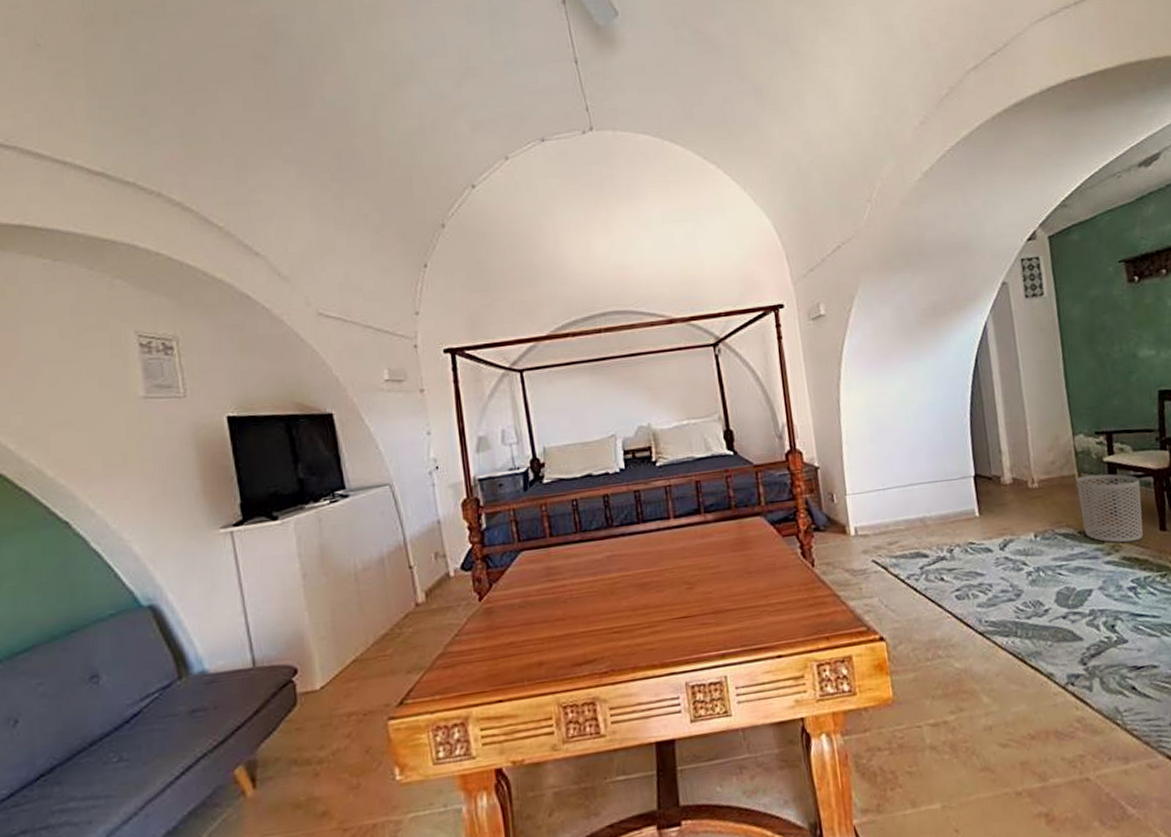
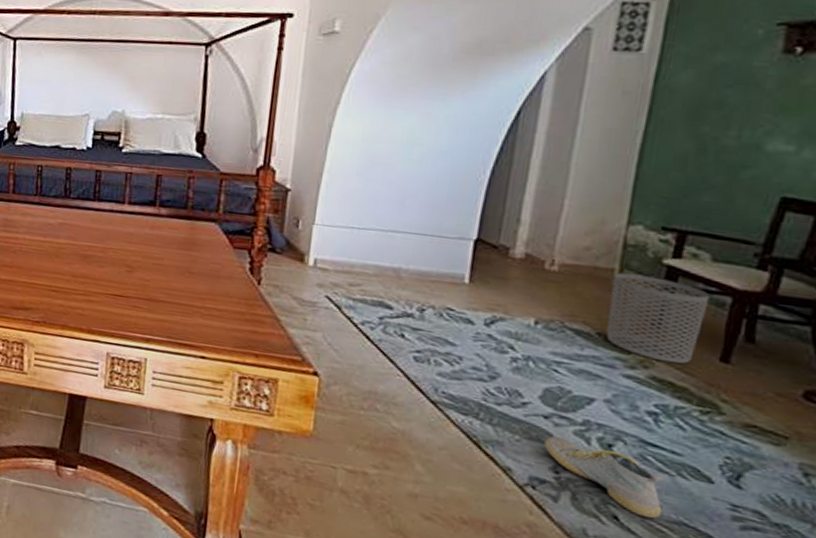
shoe: none [1069,629,1162,680] -> present [544,436,664,519]

